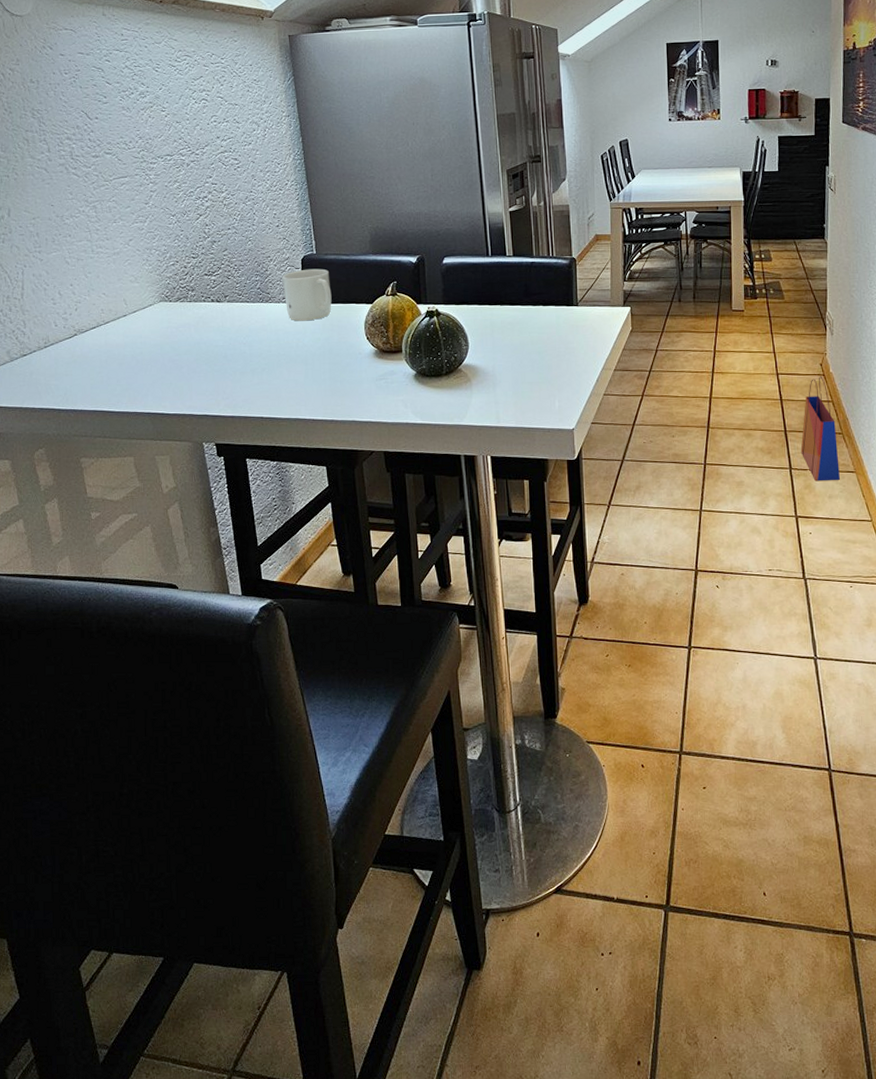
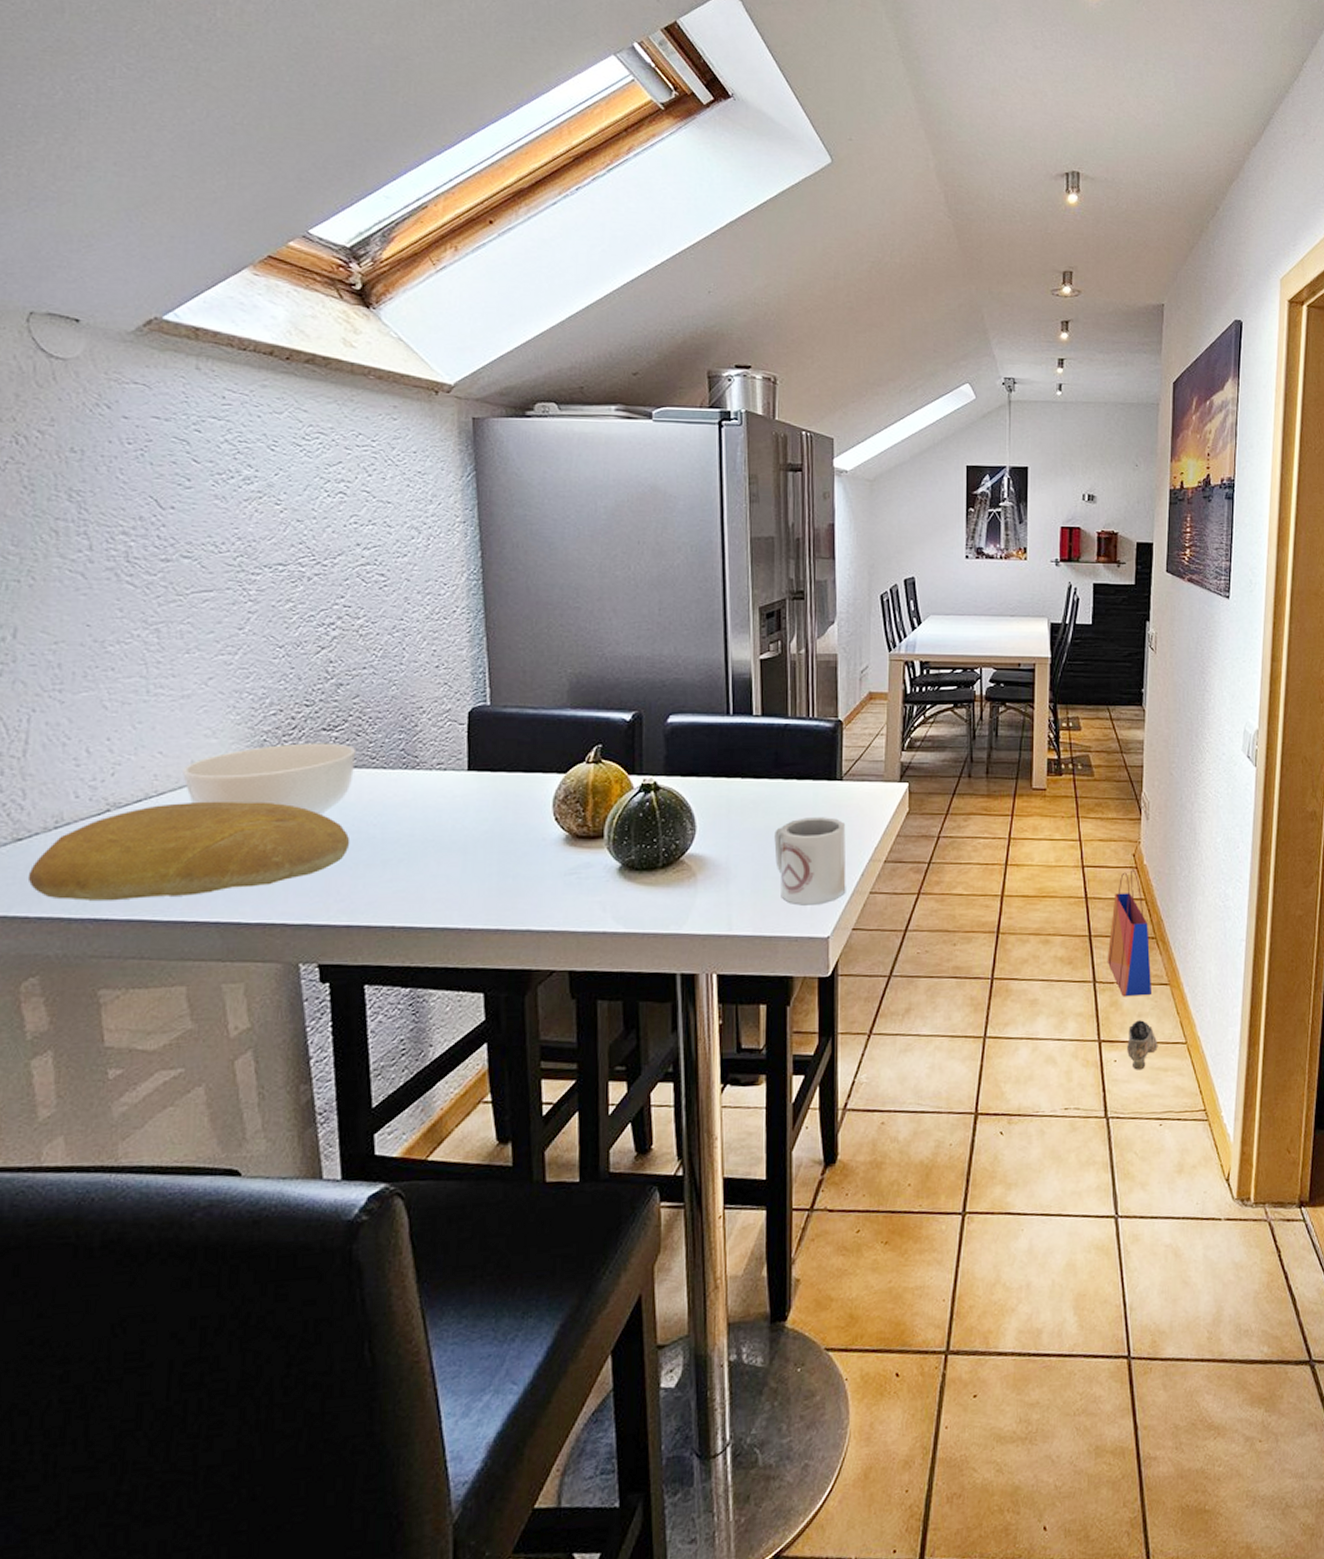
bread: none [32,327,229,398] -> present [27,801,350,901]
bowl: none [118,284,229,337] -> present [181,743,357,815]
mug: present [282,268,332,321] -> none [437,725,509,795]
cup: none [528,335,585,404] -> present [774,817,846,906]
shoe: none [820,501,847,541] -> present [1127,1020,1158,1070]

